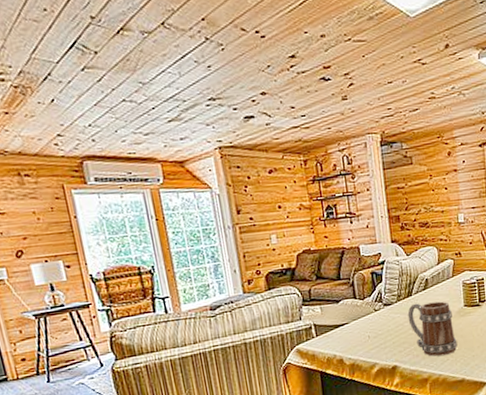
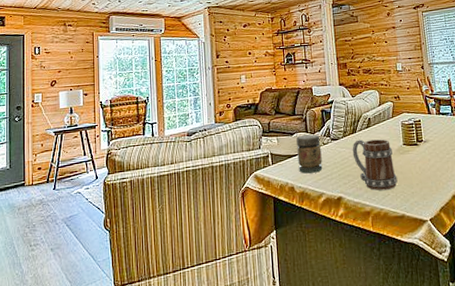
jar: none [343,300,375,344] -> present [296,134,323,174]

